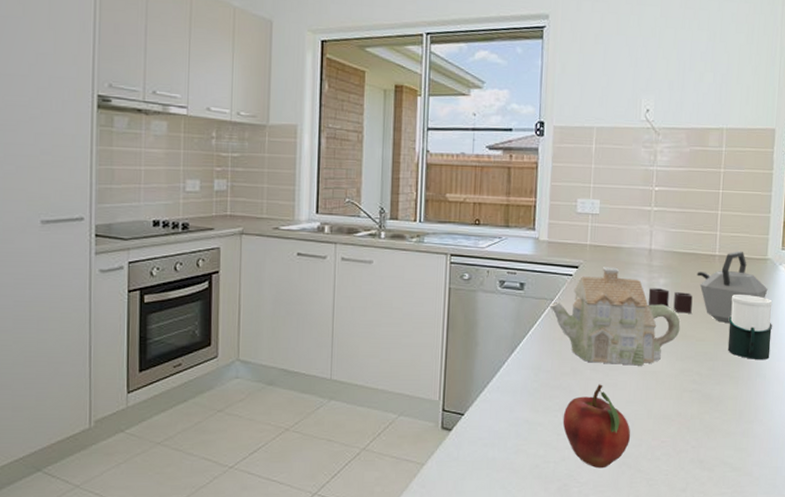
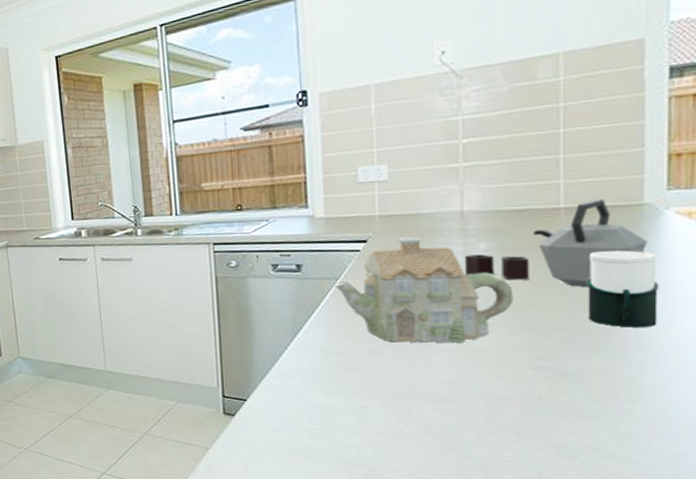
fruit: present [562,384,631,469] -> none [364,365,455,454]

